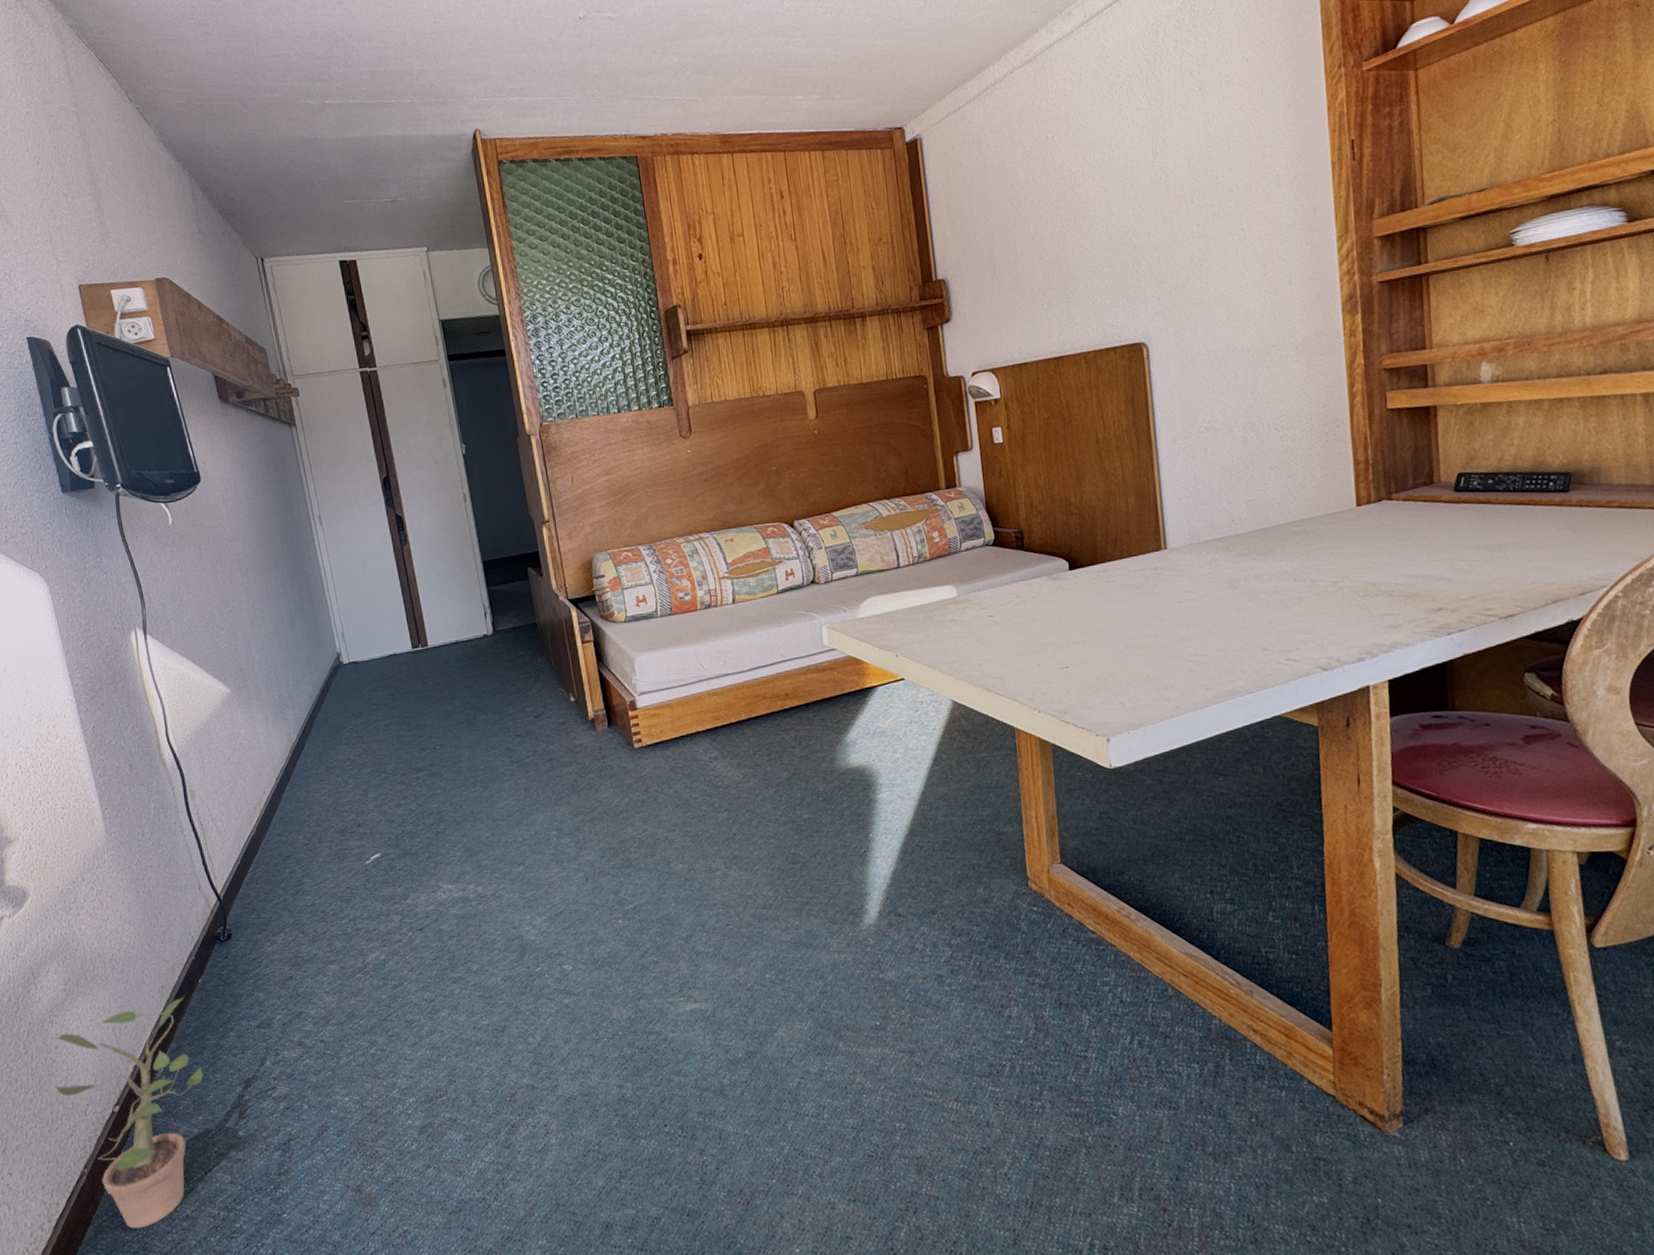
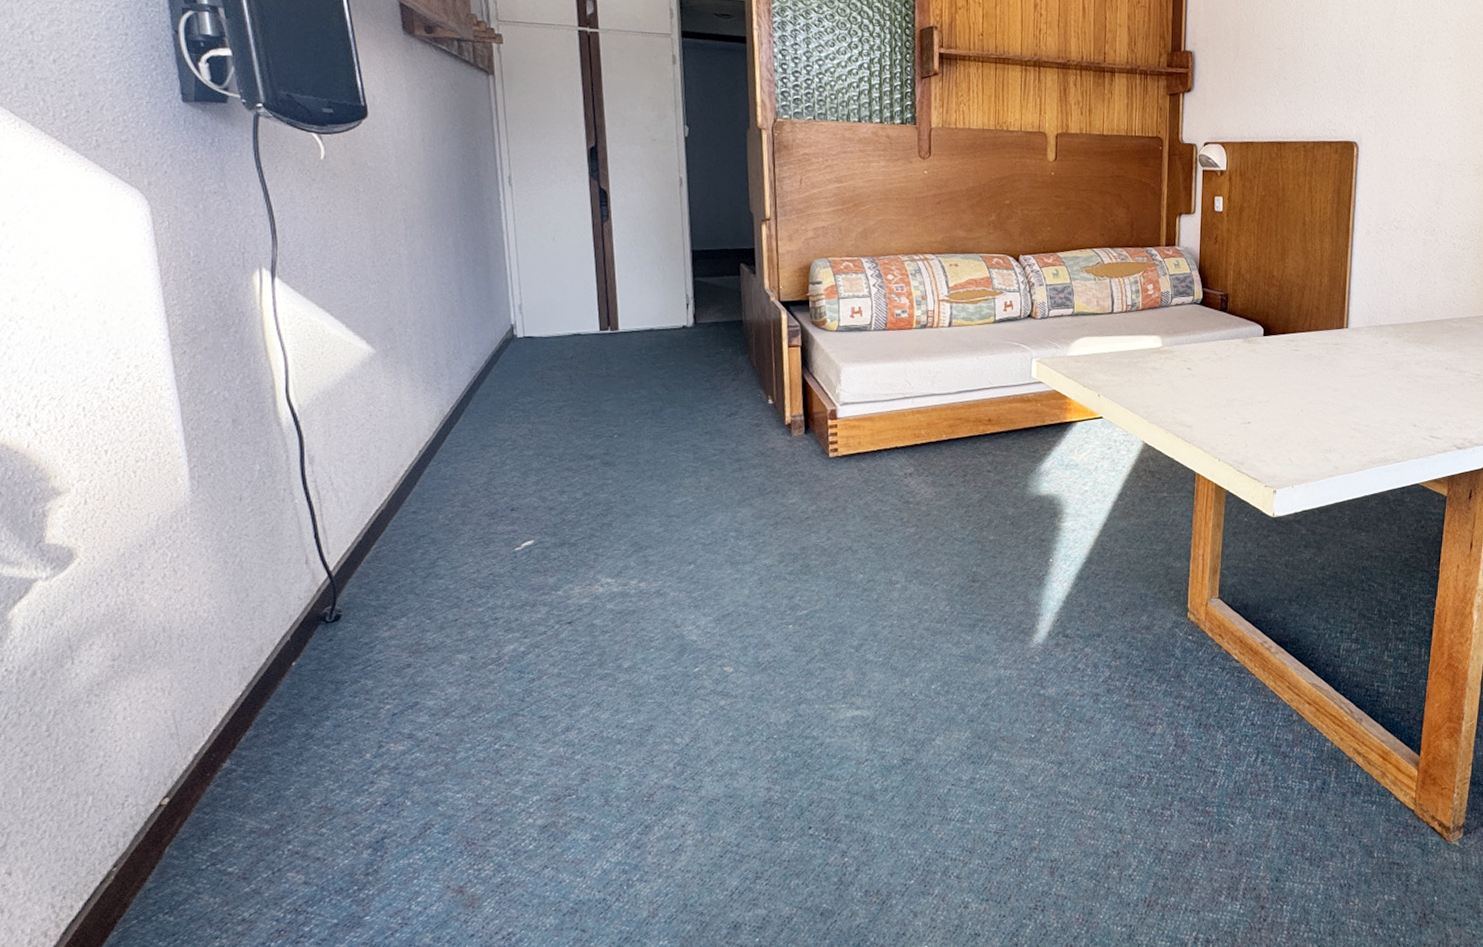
potted plant: present [54,997,203,1229] -> none [84,680,284,934]

